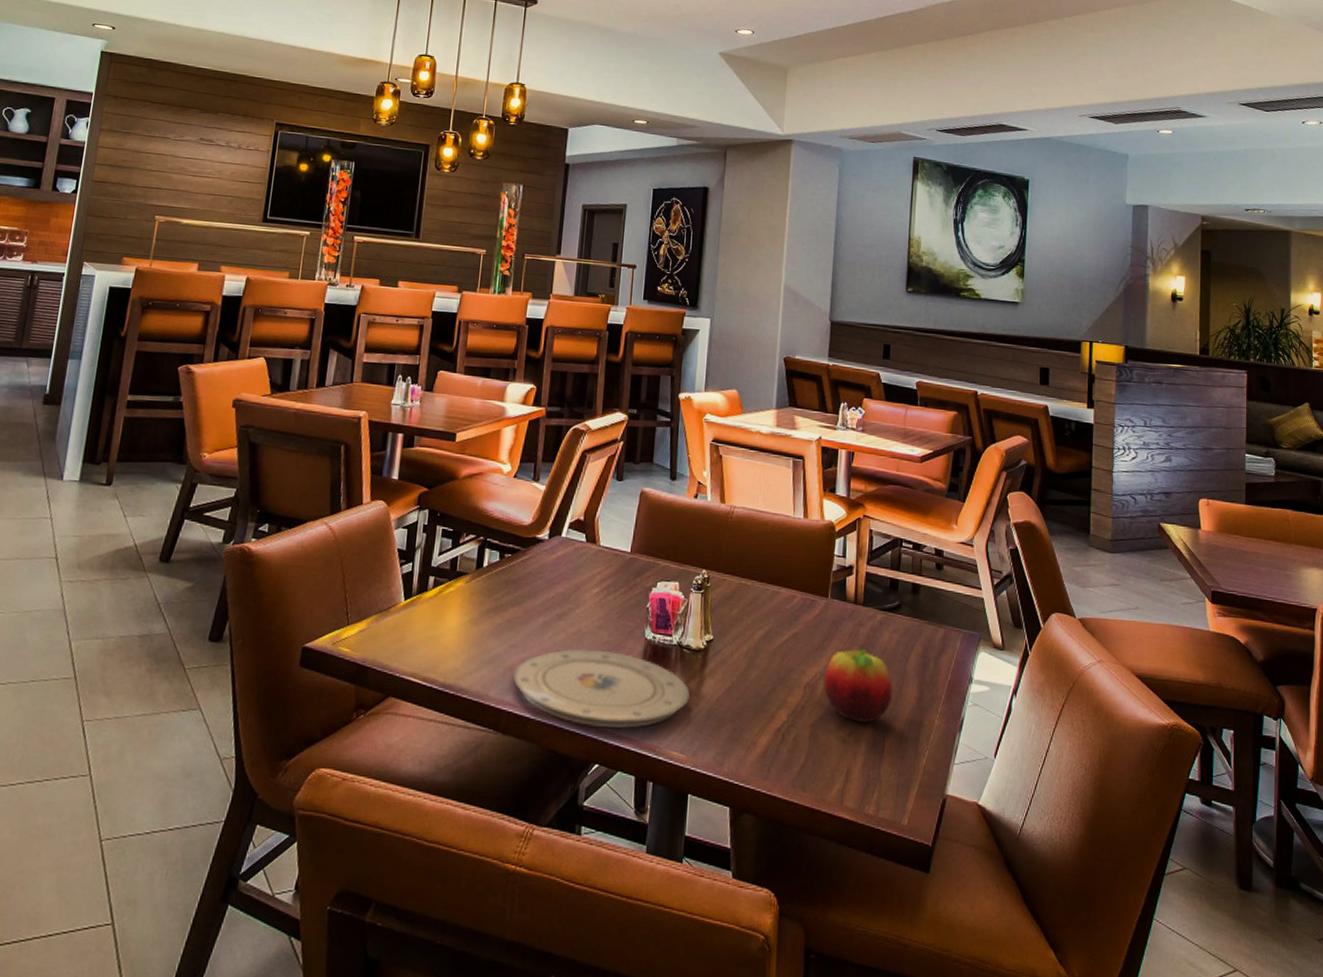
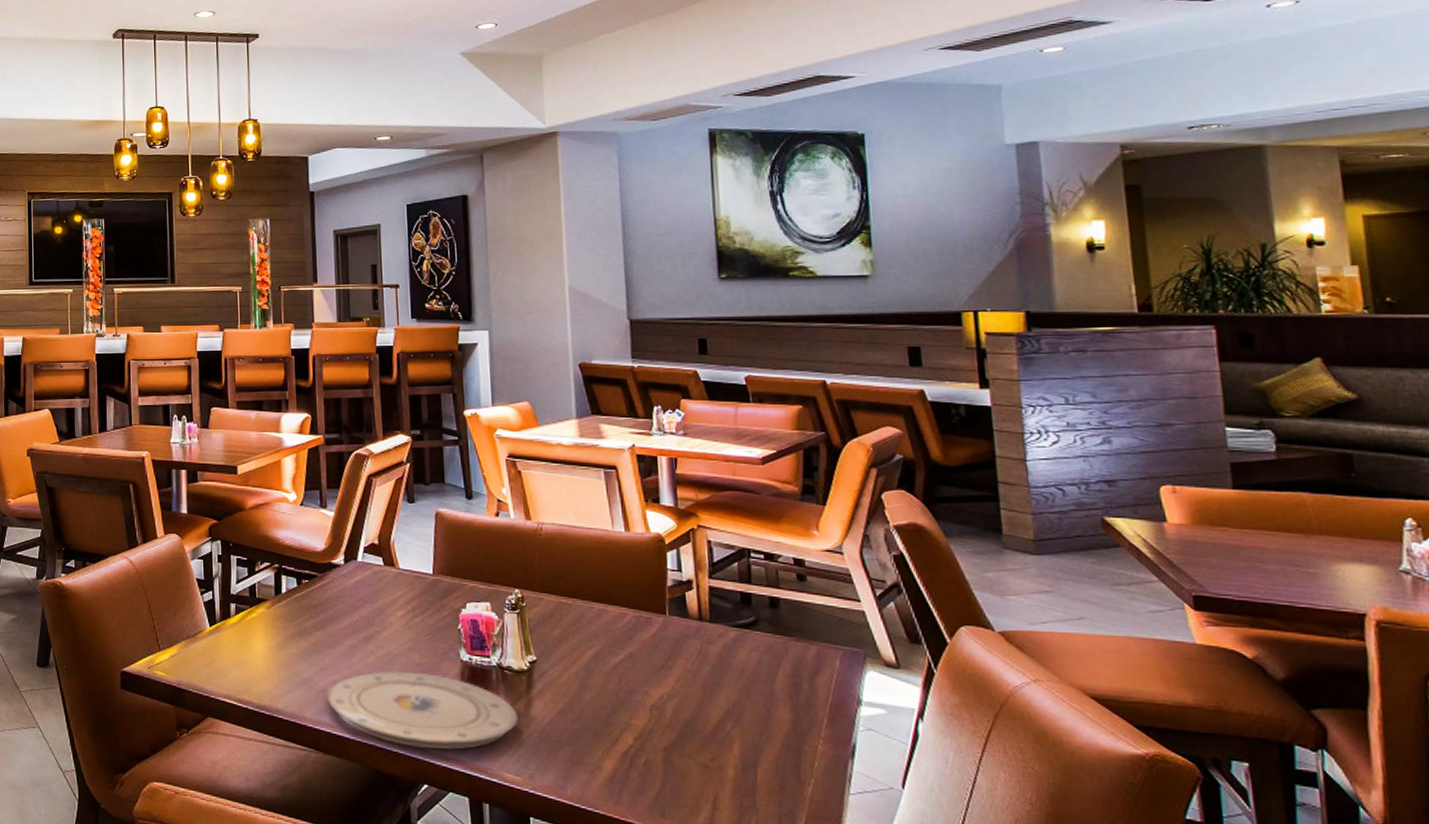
fruit: present [823,649,893,723] -> none [672,669,760,748]

